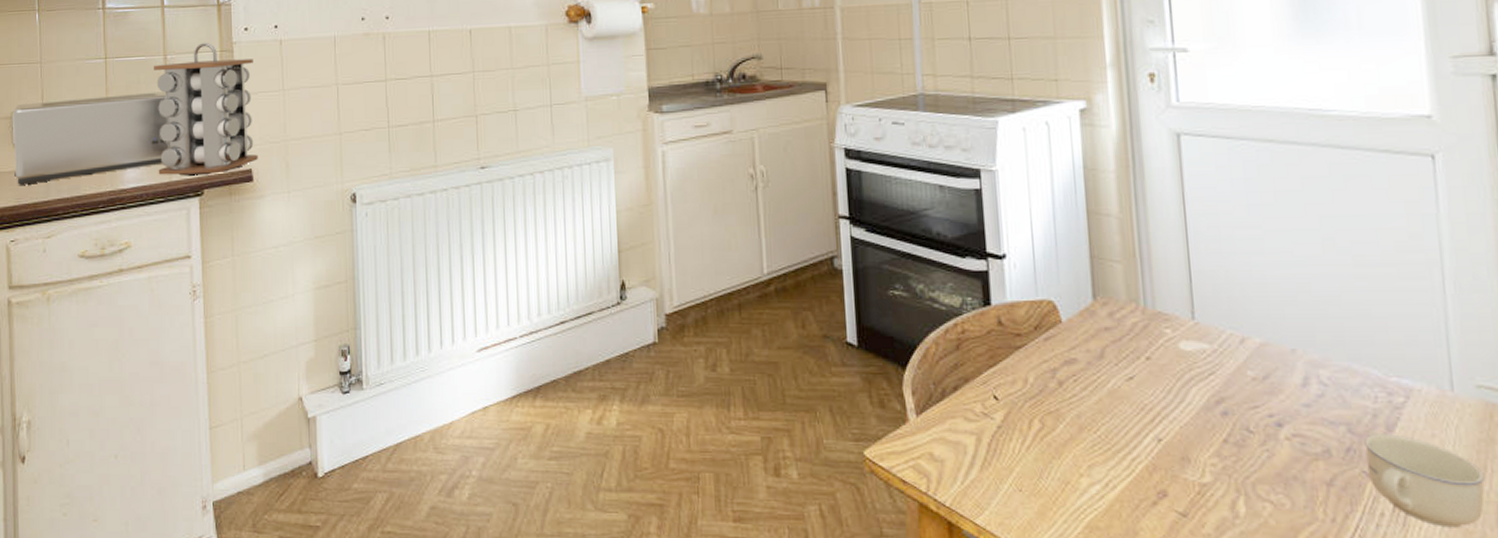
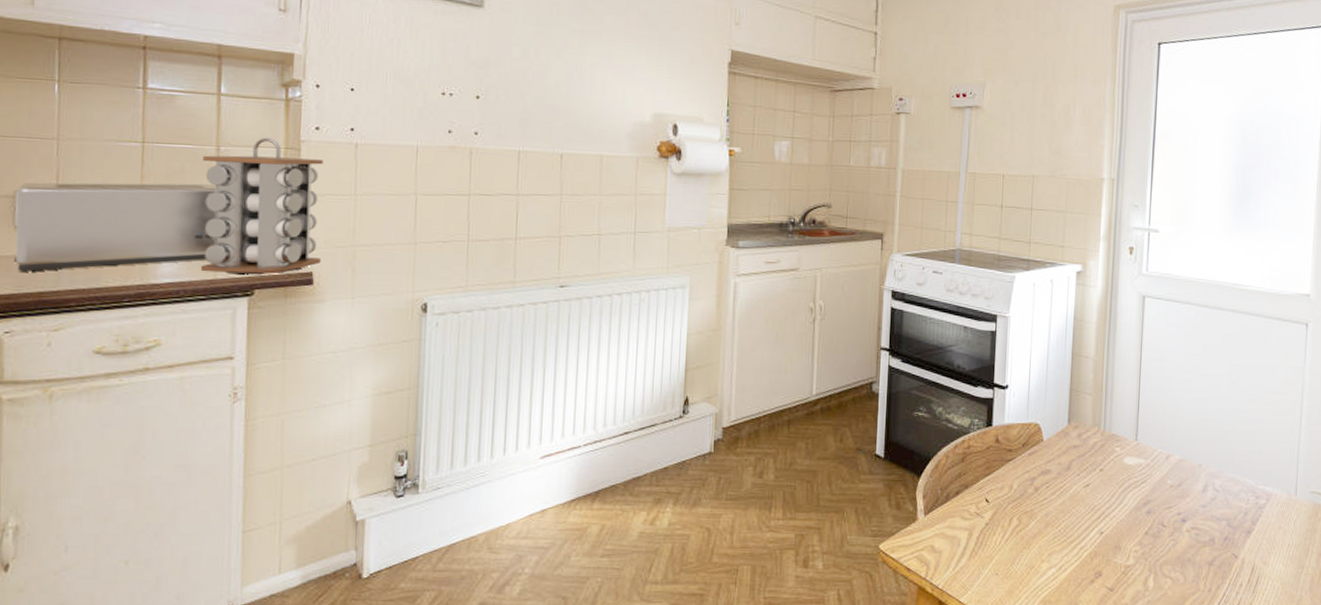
cup: present [1364,433,1485,528] -> none [1236,526,1307,593]

